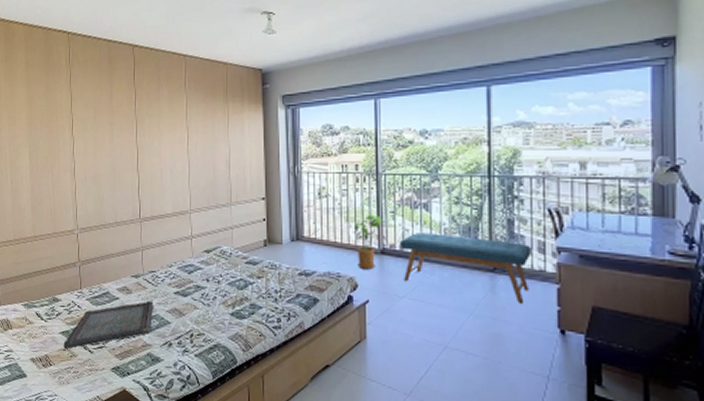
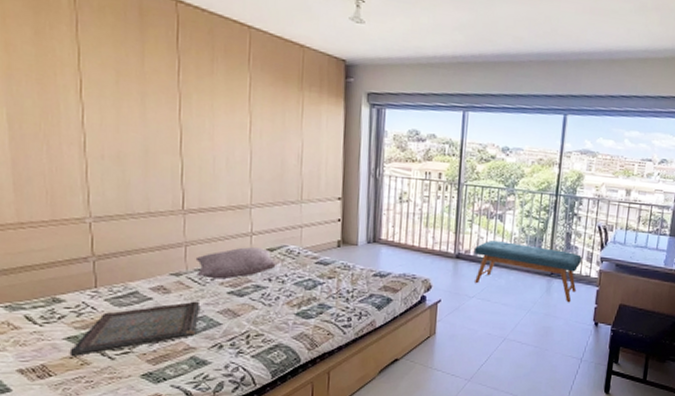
pillow: none [149,250,212,281] -> present [195,247,276,280]
house plant: present [355,214,384,269] -> none [433,221,462,272]

